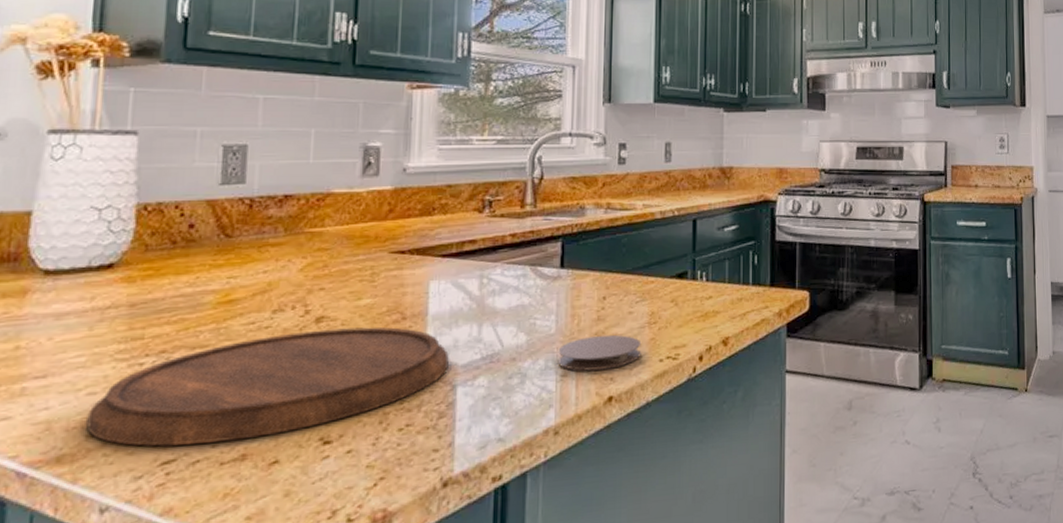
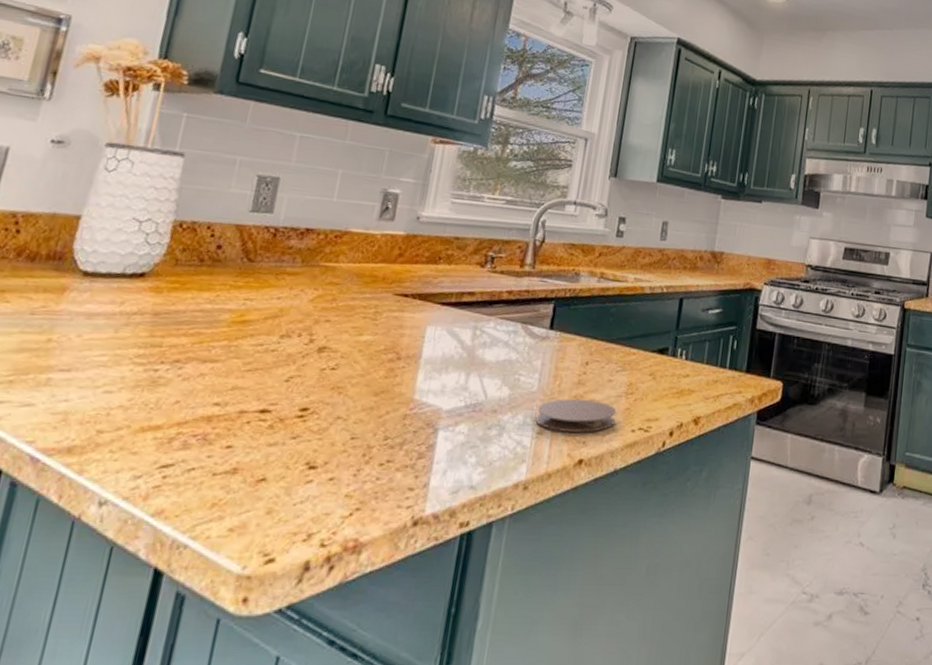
cutting board: present [86,327,449,447] -> none [98,359,436,454]

